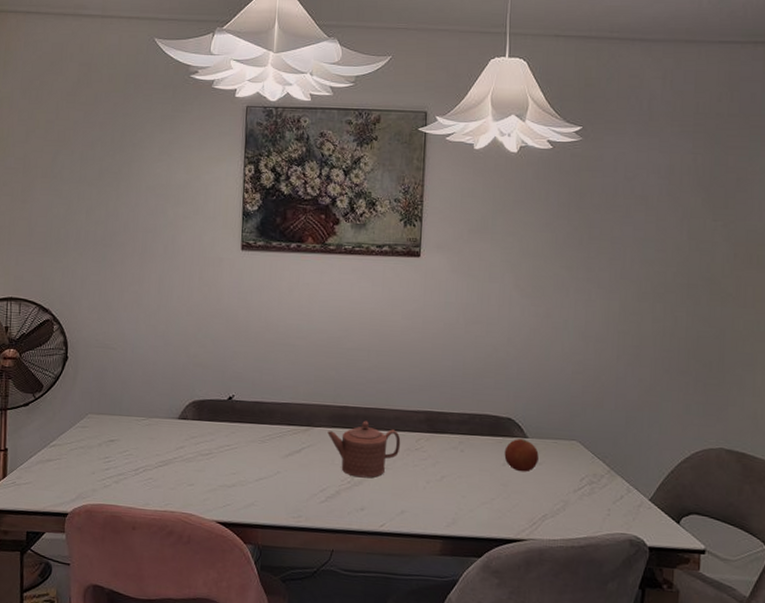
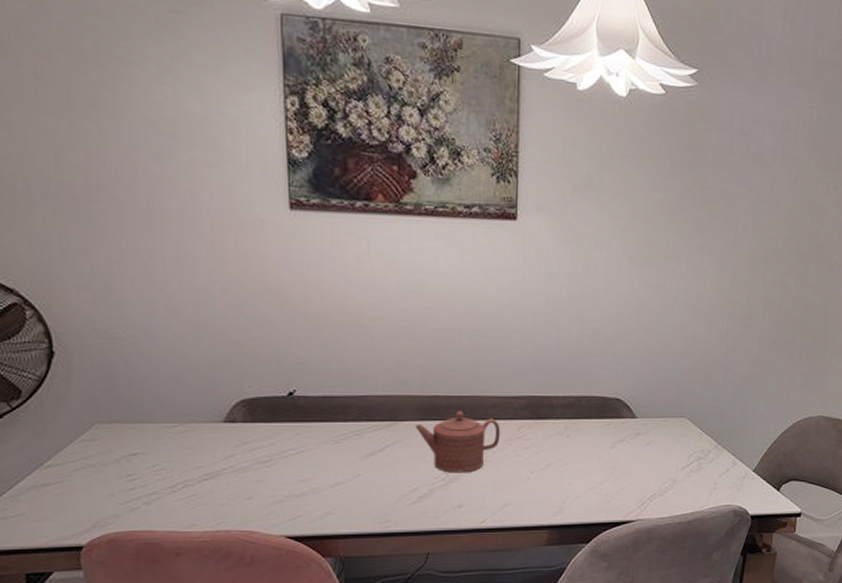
fruit: present [504,439,539,472] -> none [612,420,648,453]

